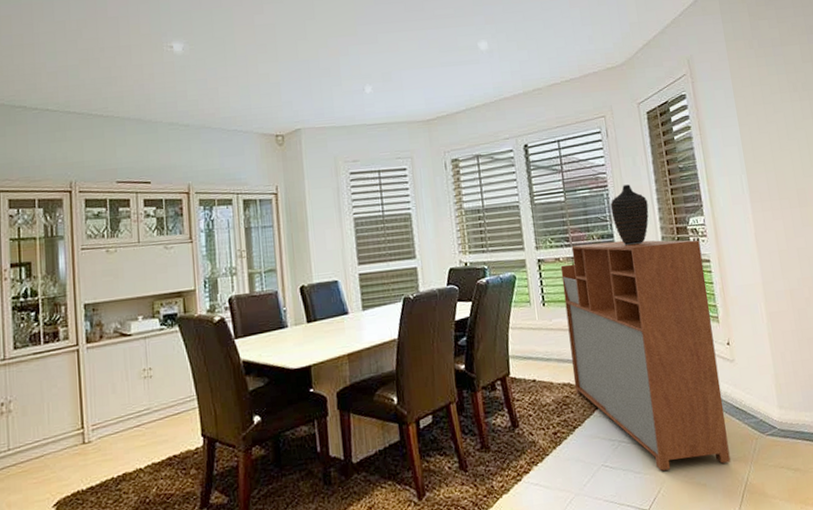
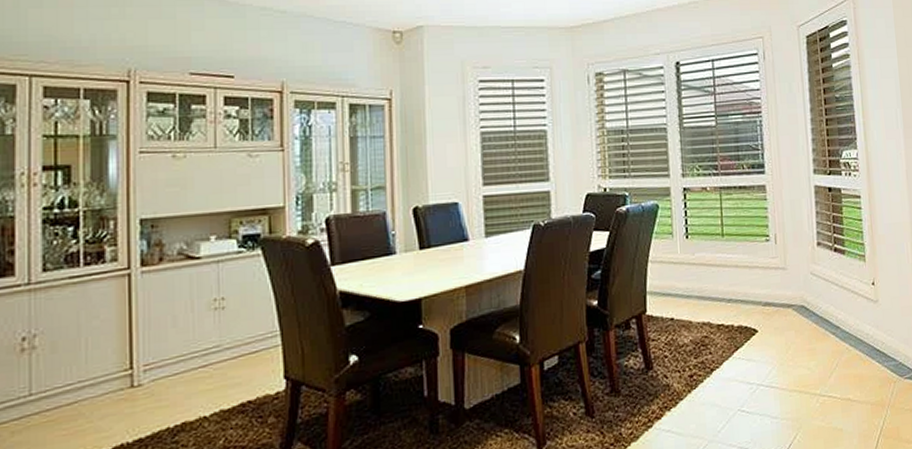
storage cabinet: present [560,240,731,471] -> none [707,171,868,416]
decorative vase: present [610,184,649,246] -> none [763,112,802,178]

